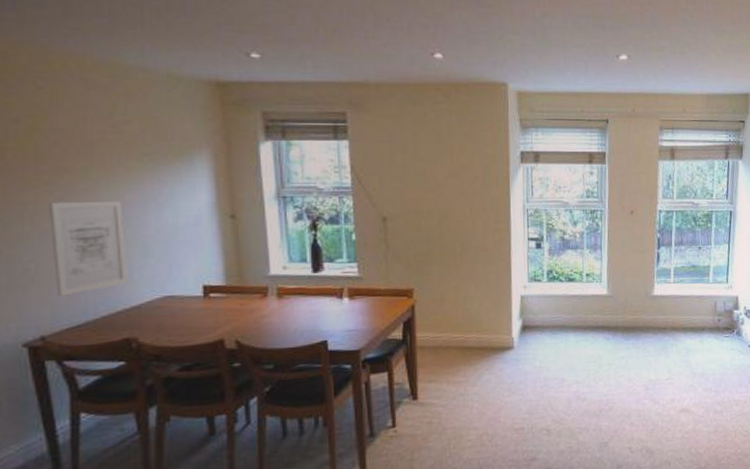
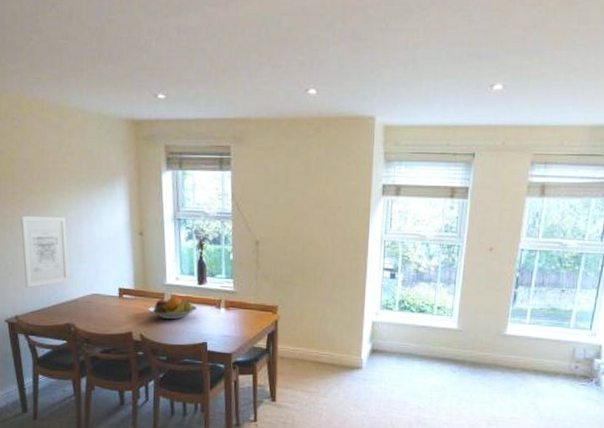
fruit bowl: none [245,289,314,319] -> present [148,297,198,320]

